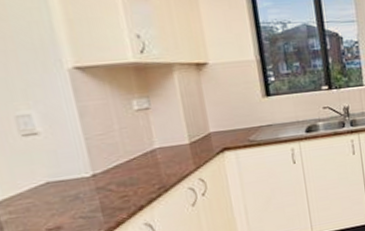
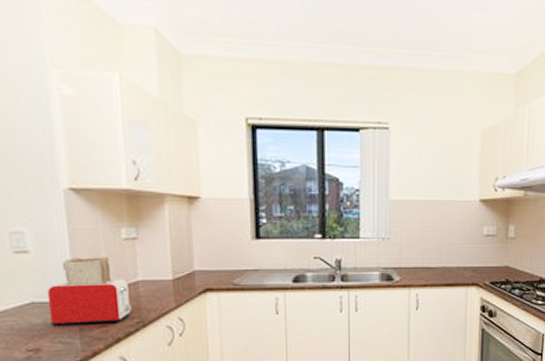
toaster: none [62,129,152,203] -> present [47,257,132,327]

